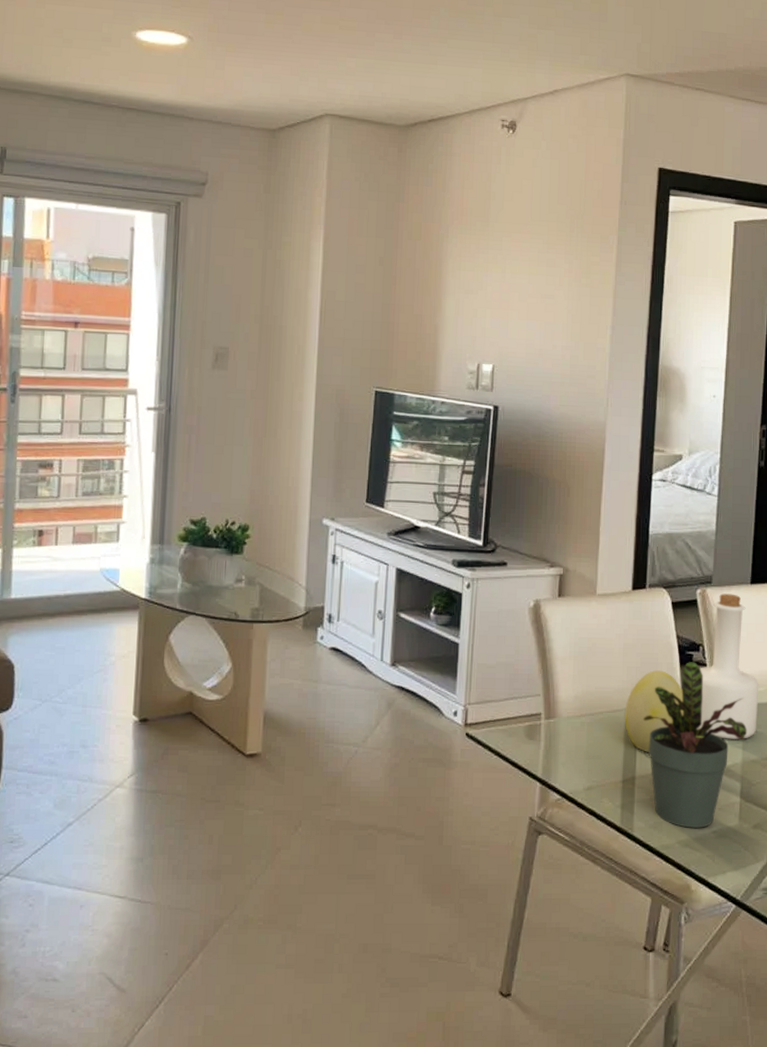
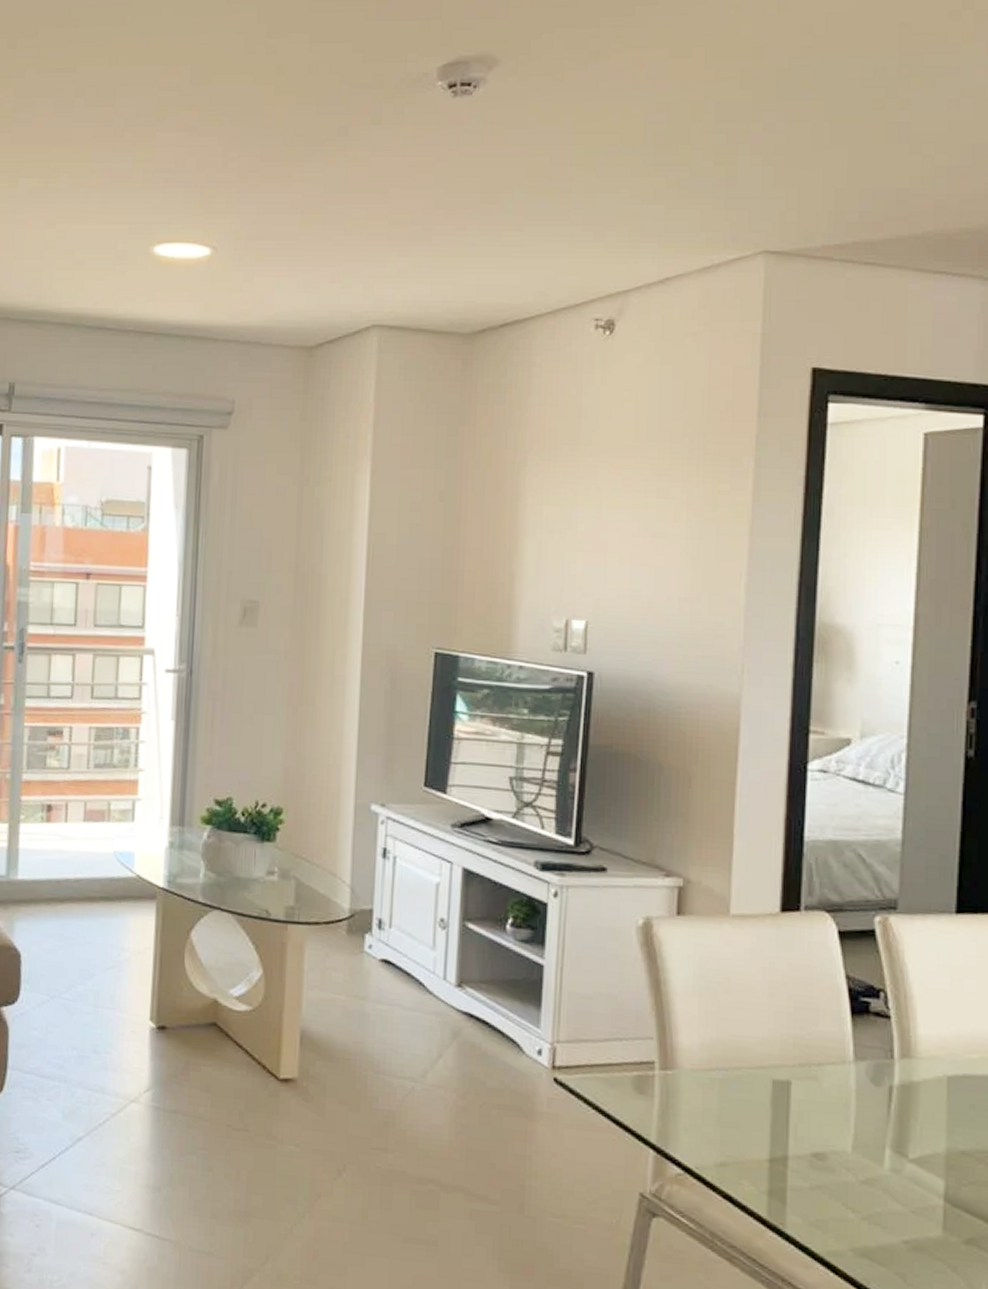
decorative egg: present [624,670,684,752] -> none [771,1019,857,1126]
potted plant: present [643,662,747,828] -> none [798,1011,954,1235]
bottle: present [696,593,759,739] -> none [876,924,971,1121]

